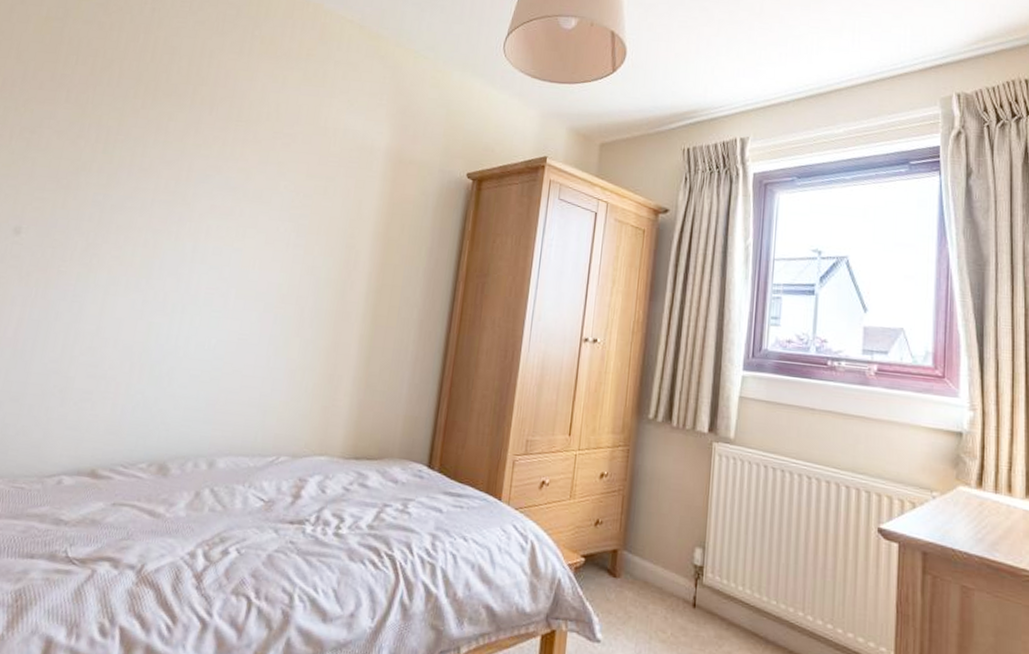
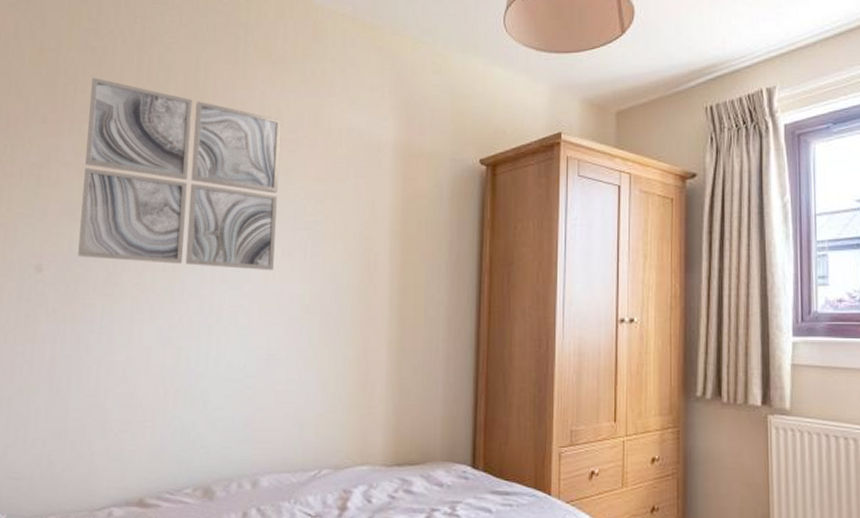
wall art: none [59,51,280,258] -> present [78,77,282,271]

